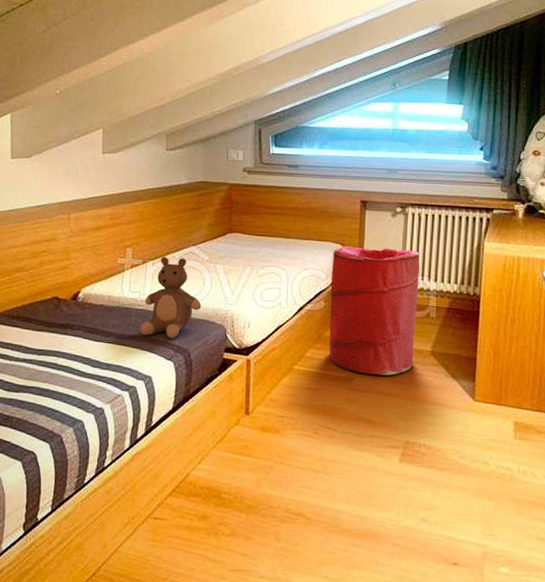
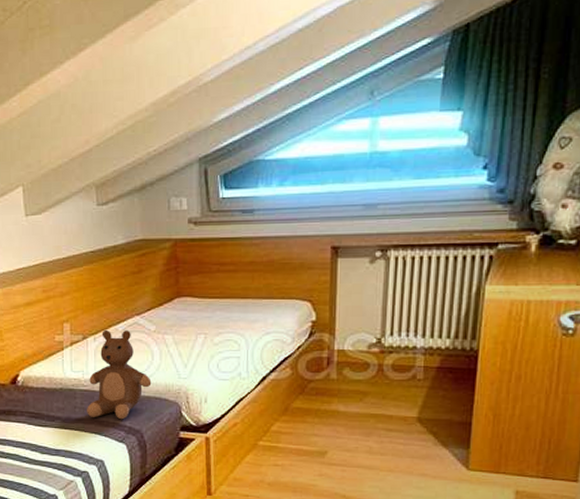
laundry hamper: present [329,246,420,376] -> none [297,301,405,447]

